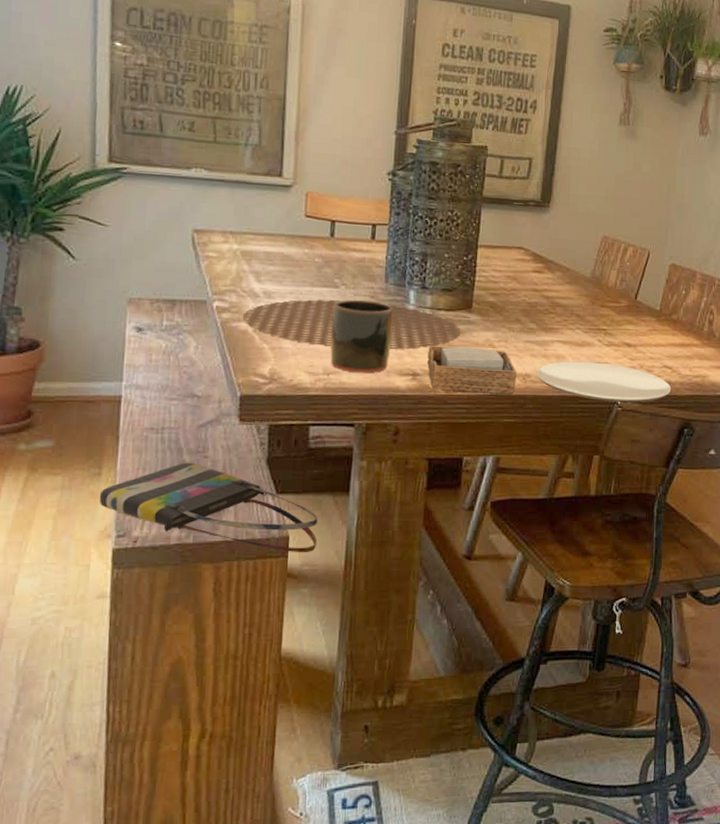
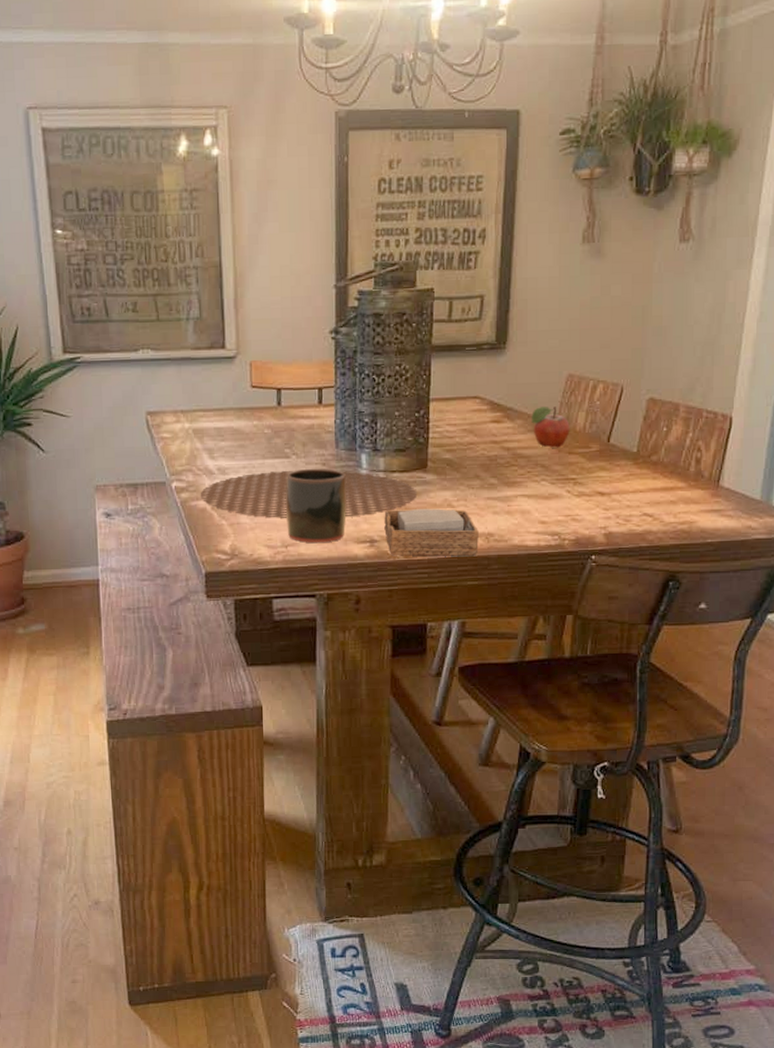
tote bag: present [99,462,318,553] -> none [90,639,288,722]
plate: present [536,361,672,403] -> none [500,515,653,557]
fruit: none [569,262,603,300] -> present [531,406,570,448]

